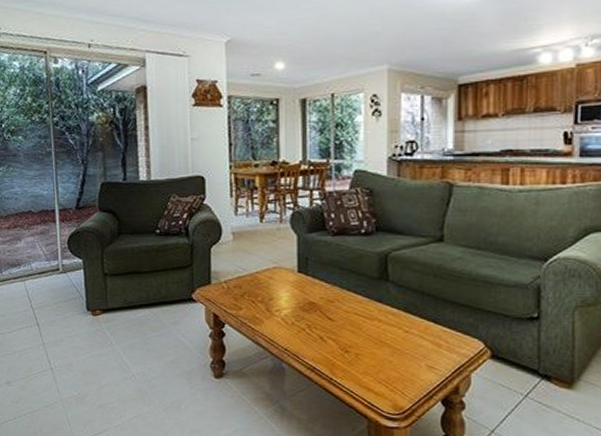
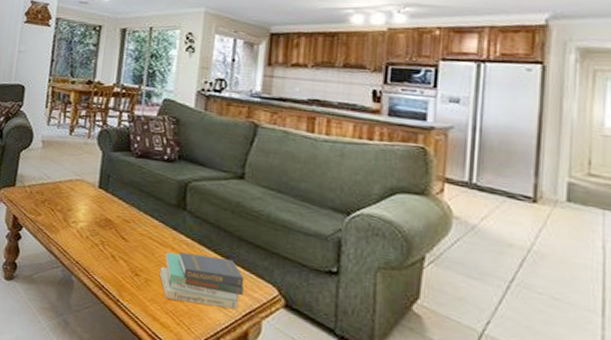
books: none [369,321,451,370] -> present [159,251,244,309]

